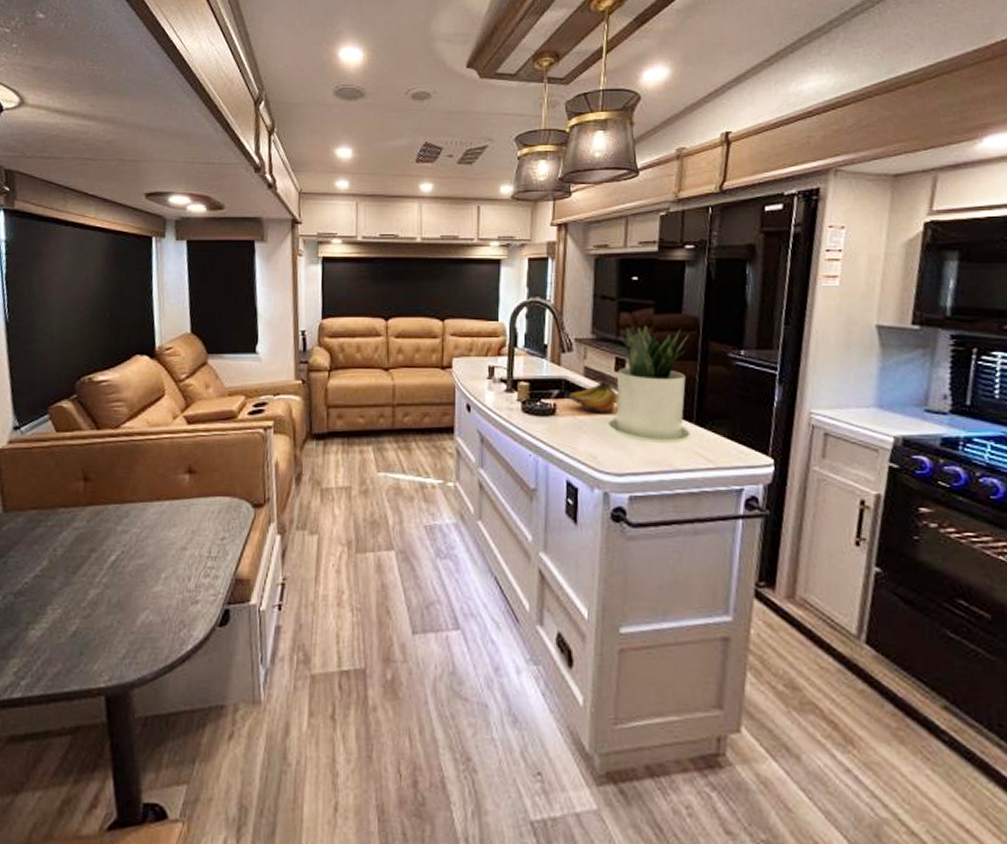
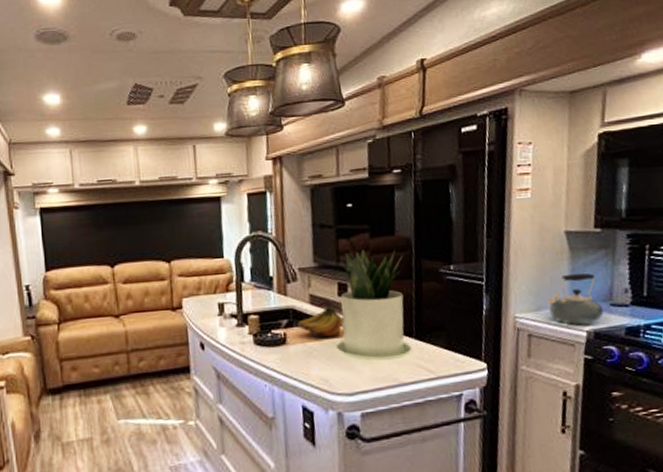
kettle: none [849,372,917,430] -> present [547,273,604,326]

